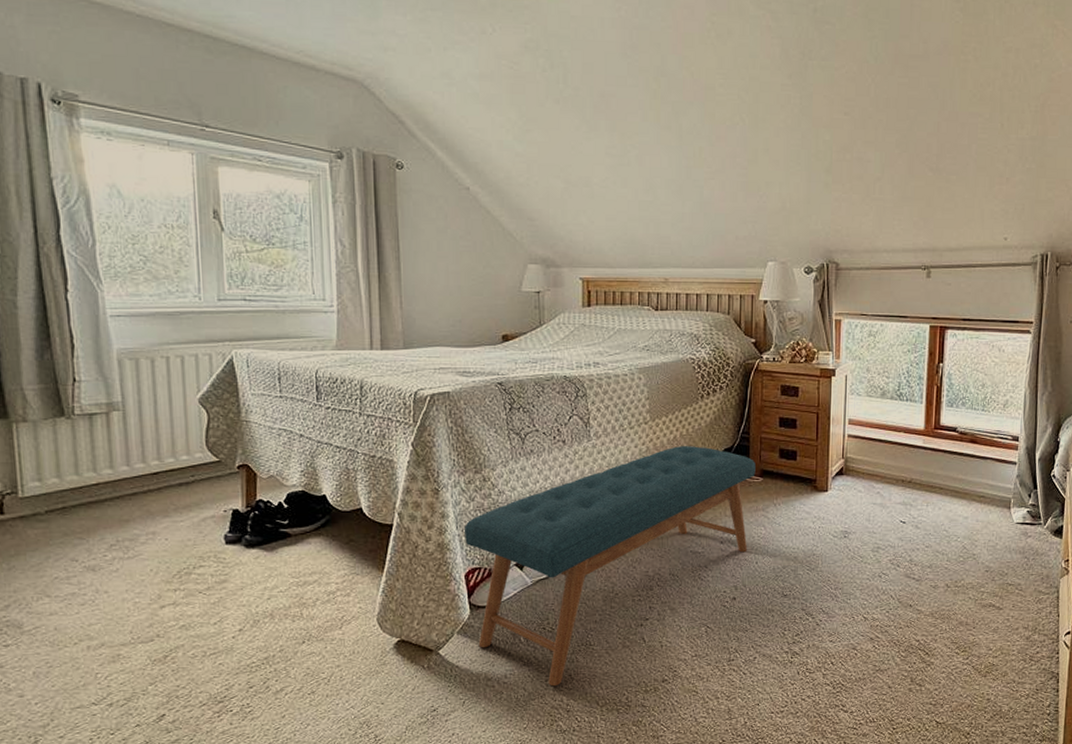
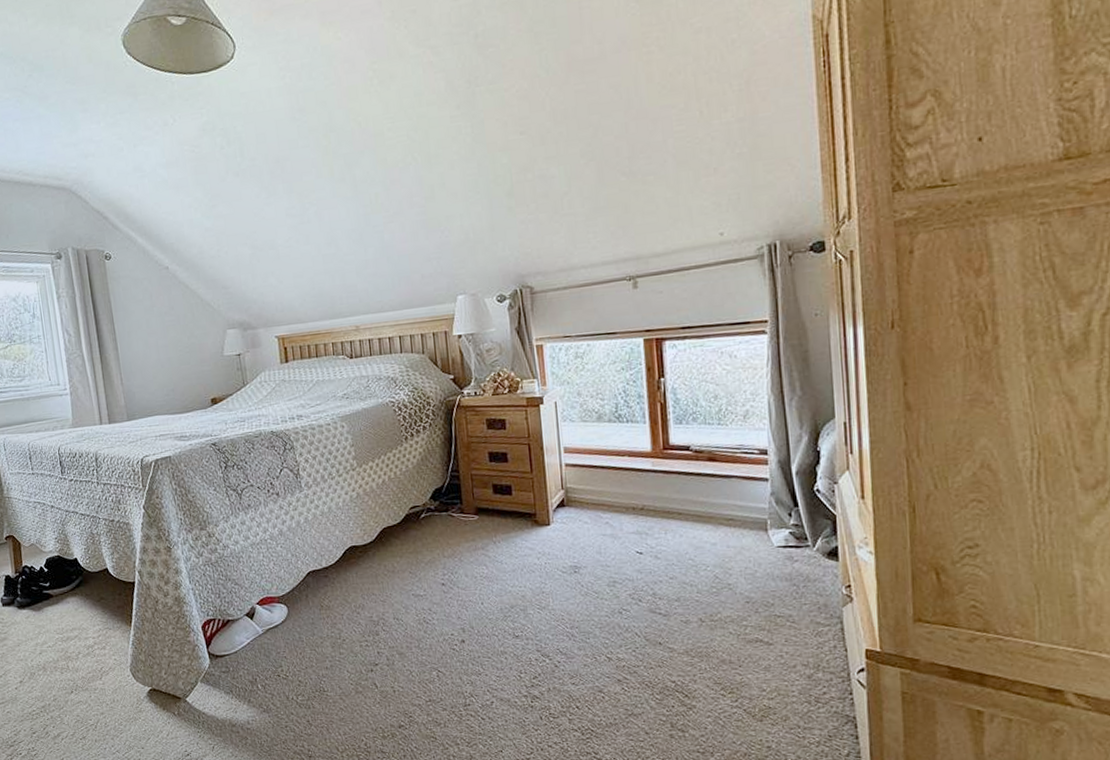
bench: present [463,445,756,687] -> none [196,488,472,732]

